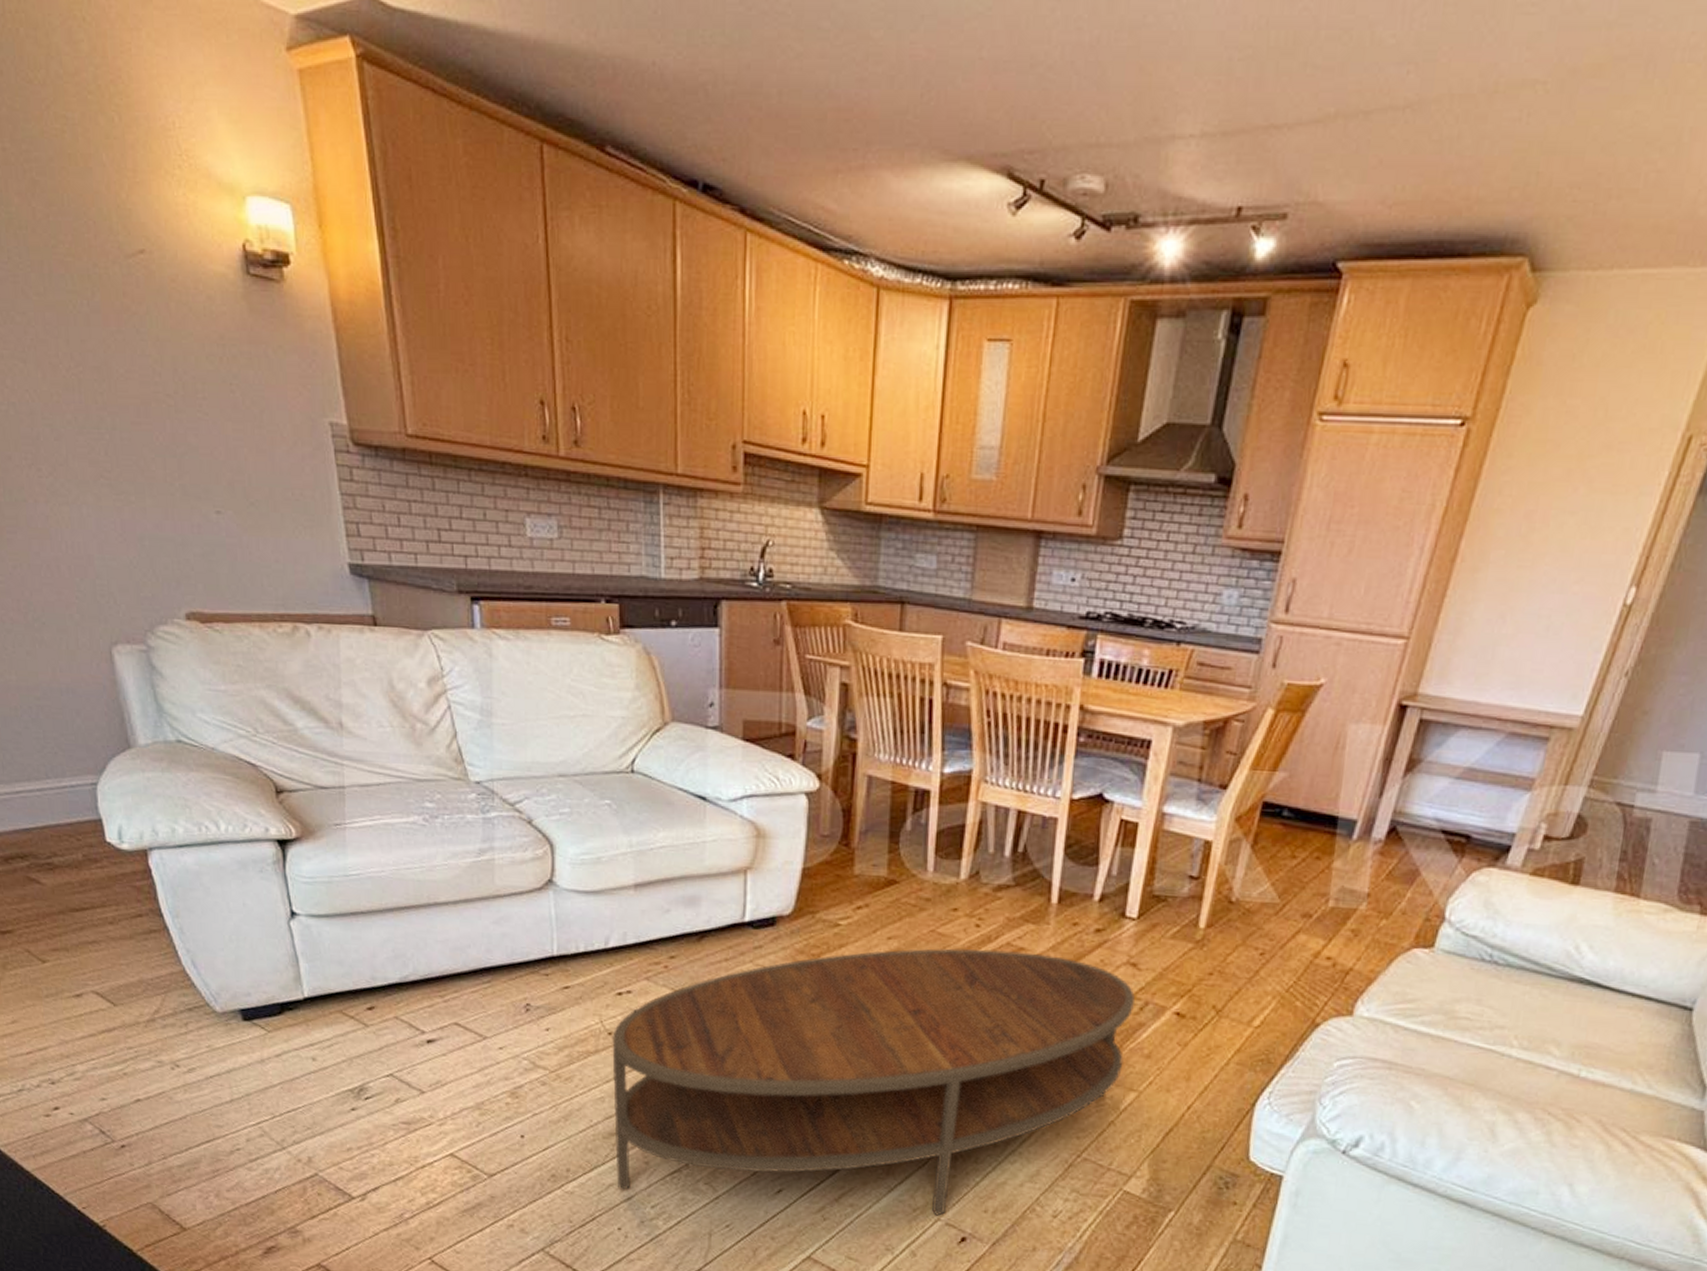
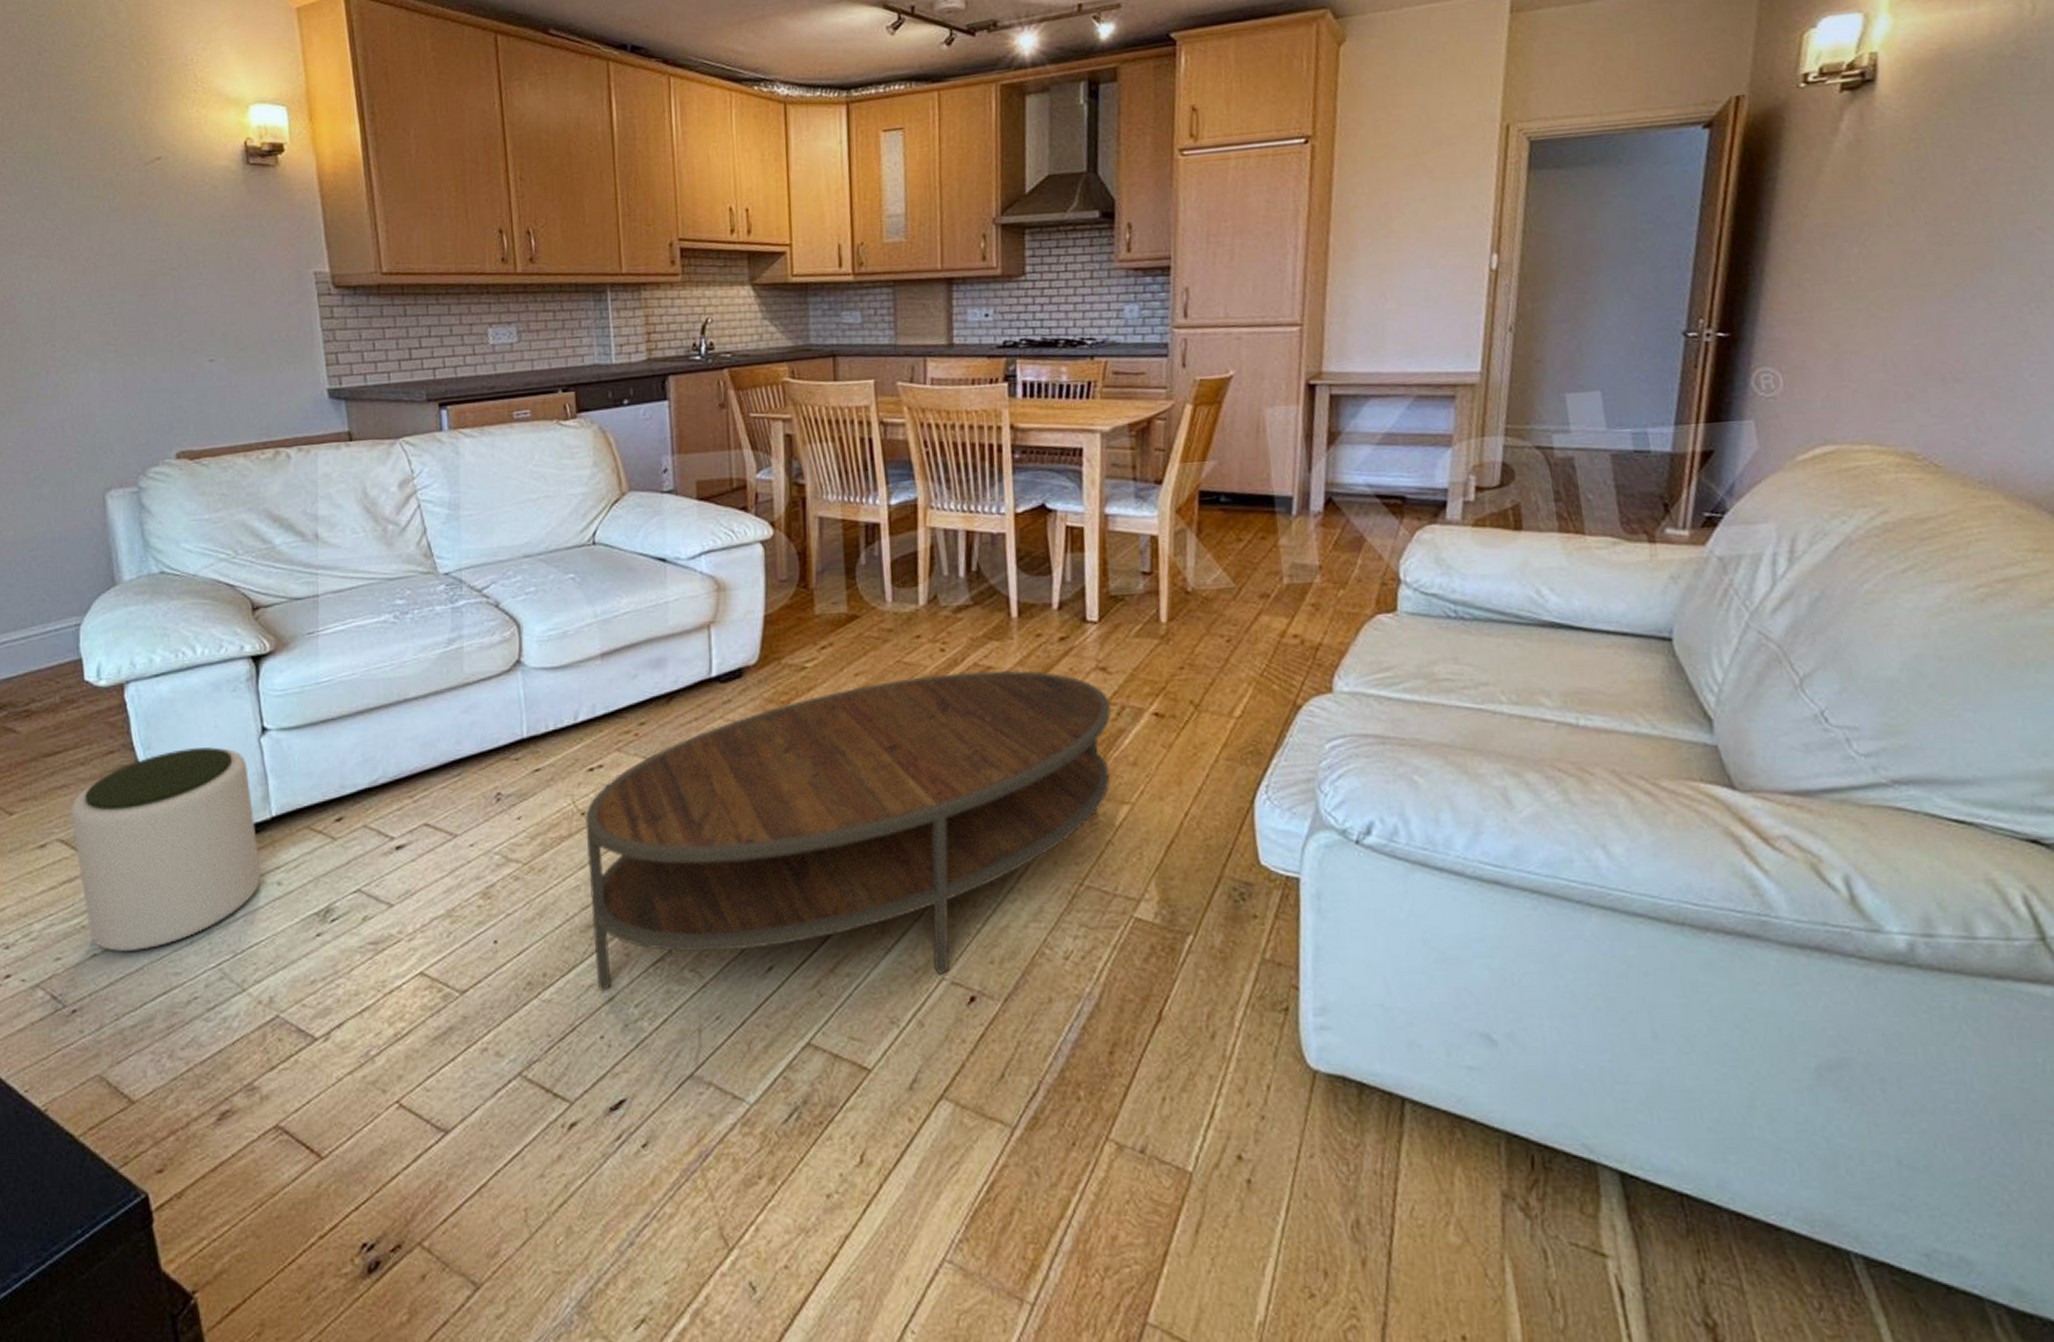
plant pot: none [103,922,295,1102] -> present [70,747,261,952]

